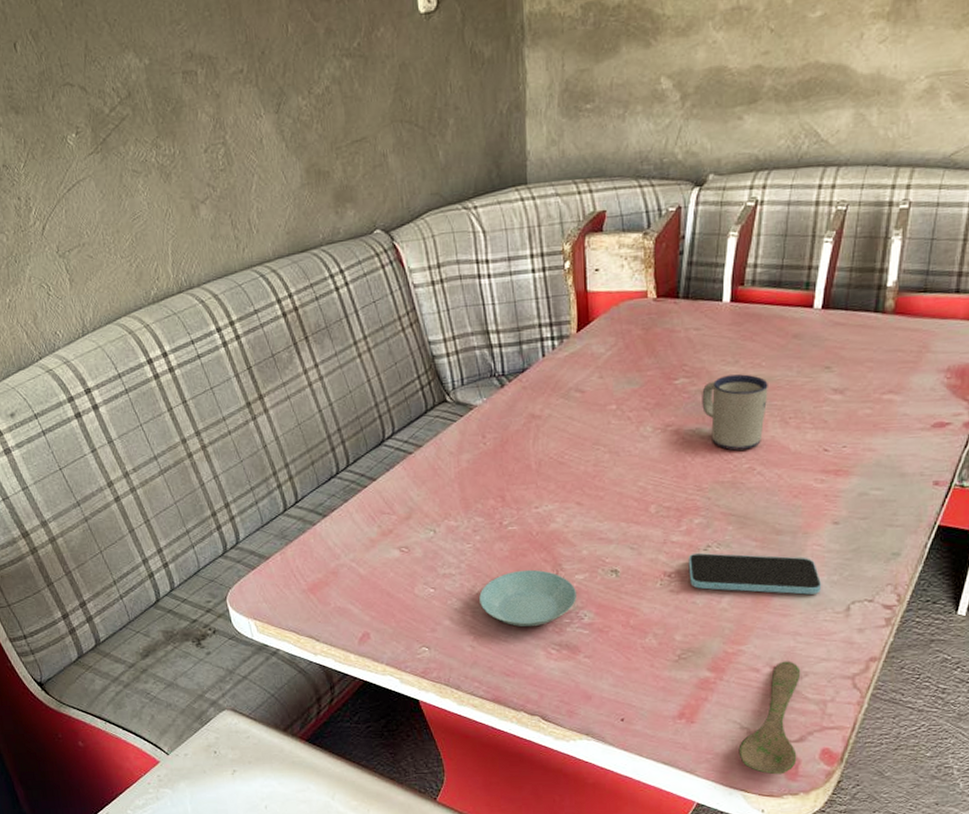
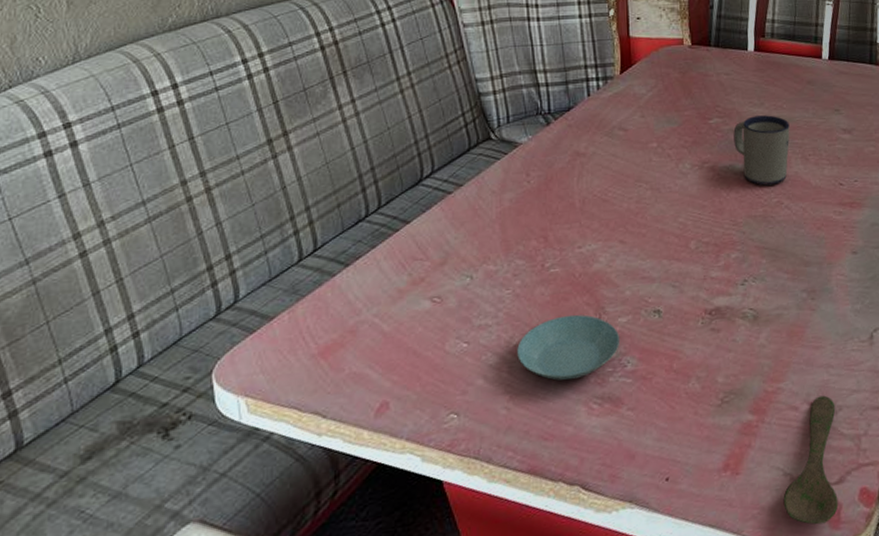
smartphone: present [688,552,822,595] -> none [727,287,848,326]

